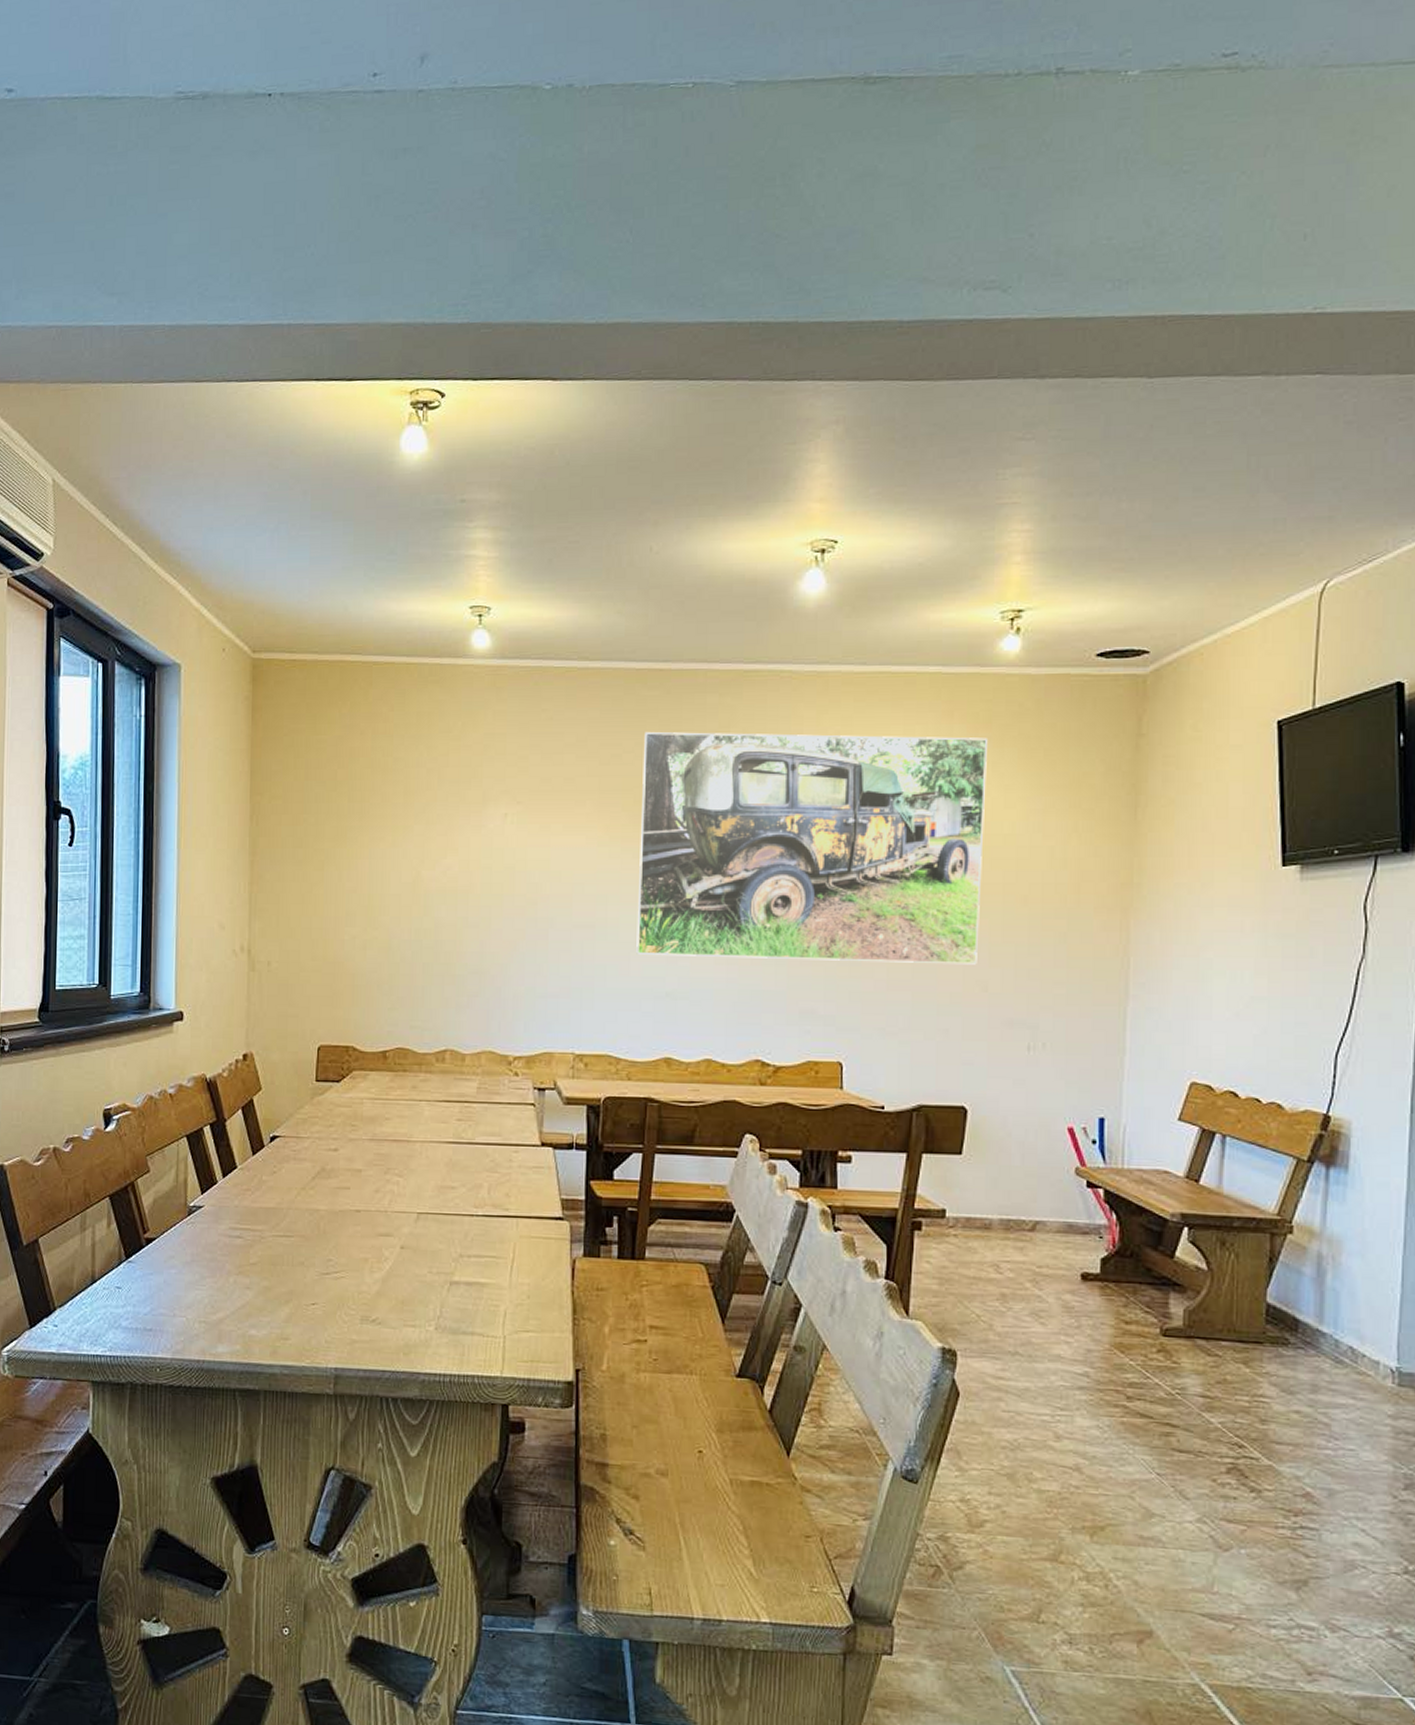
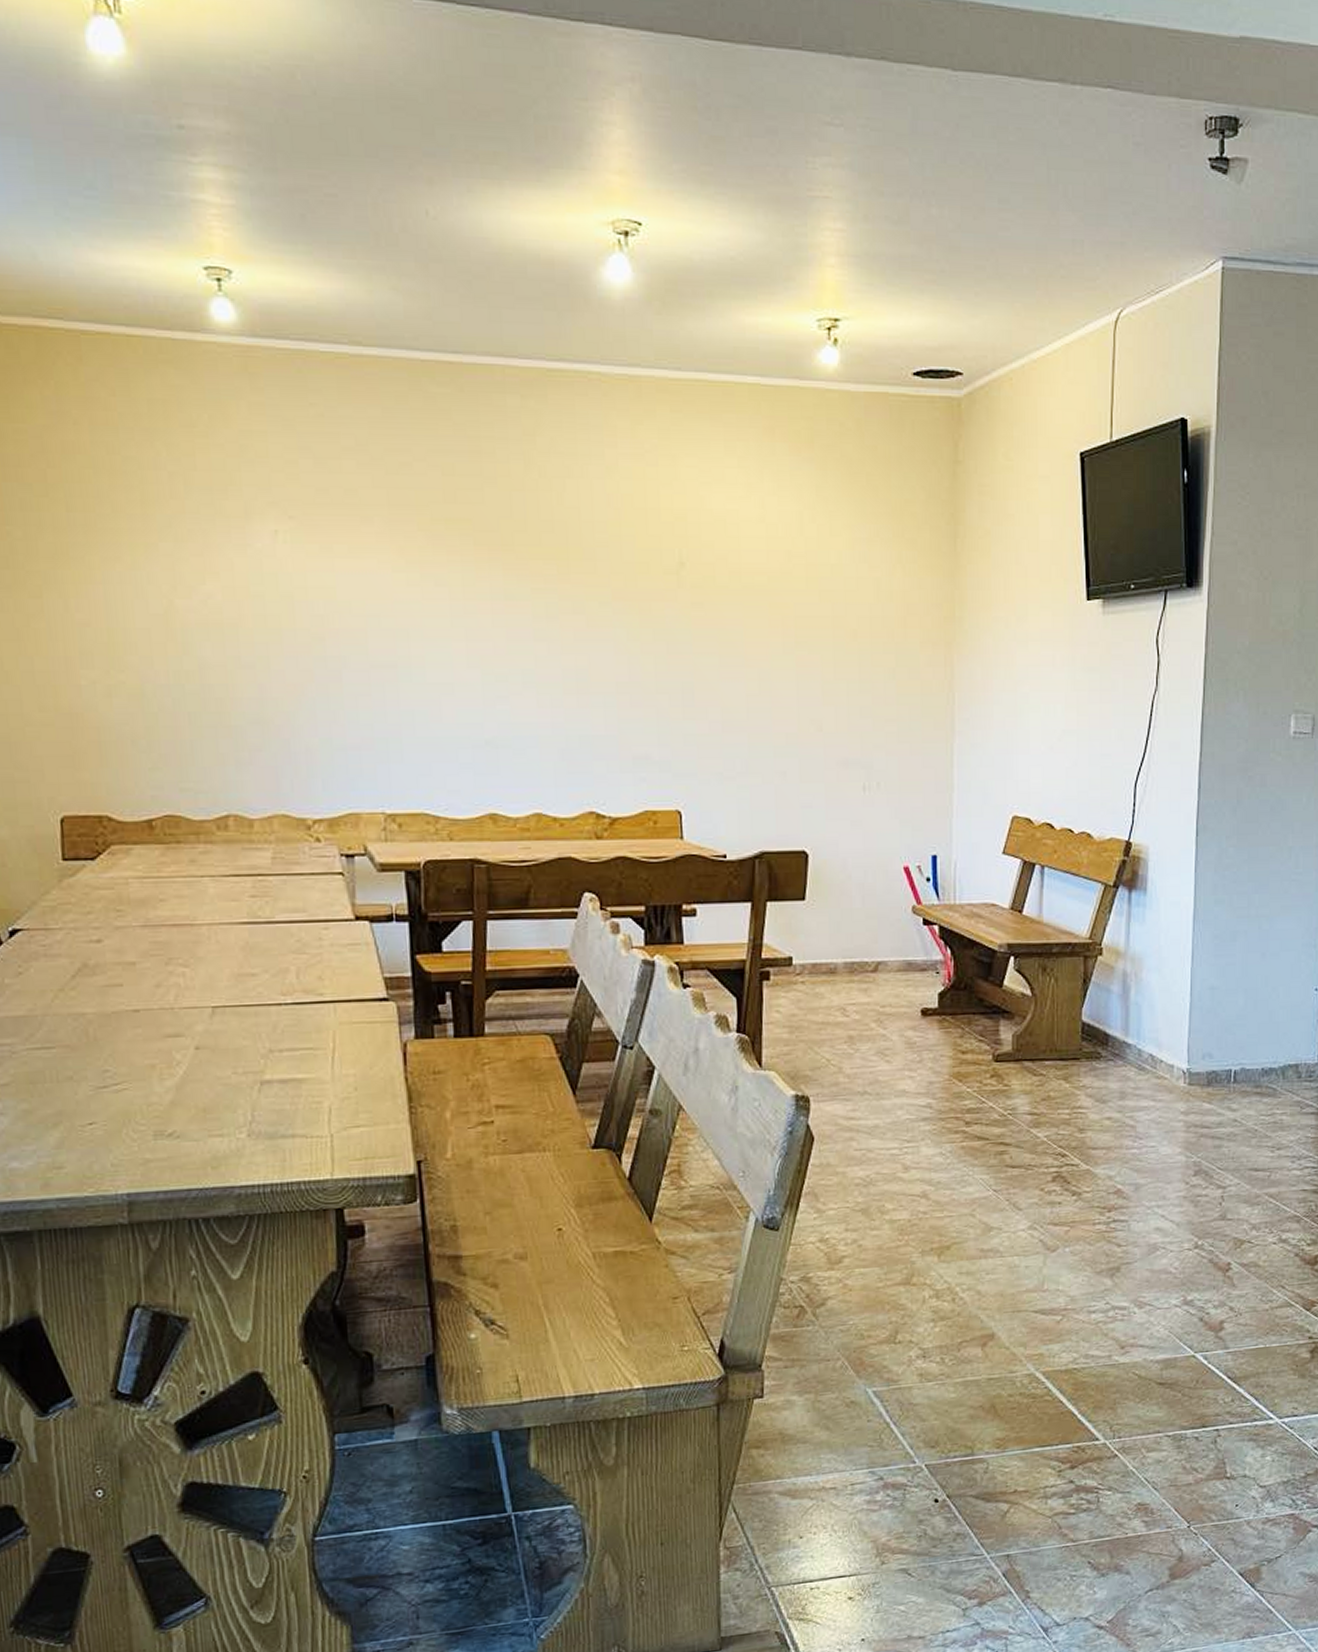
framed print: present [636,731,987,965] -> none [436,436,811,703]

